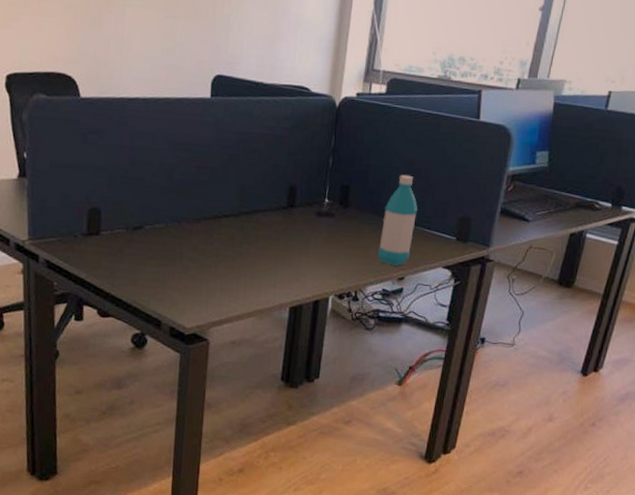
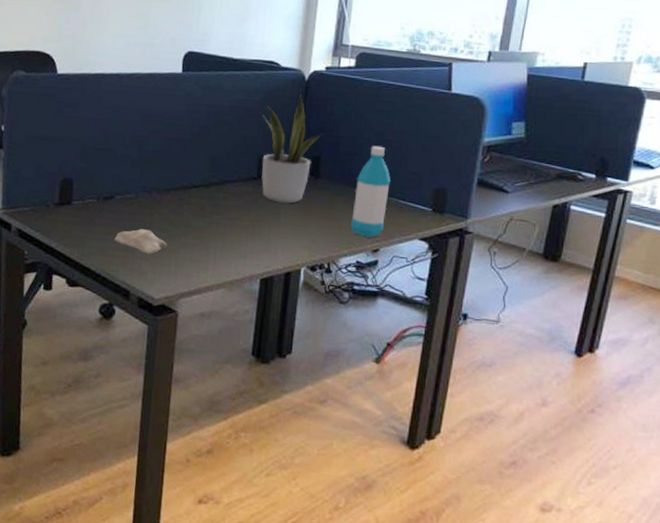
computer mouse: none [144,259,198,285] -> present [114,229,168,255]
potted plant: none [291,121,353,233] -> present [261,94,323,204]

